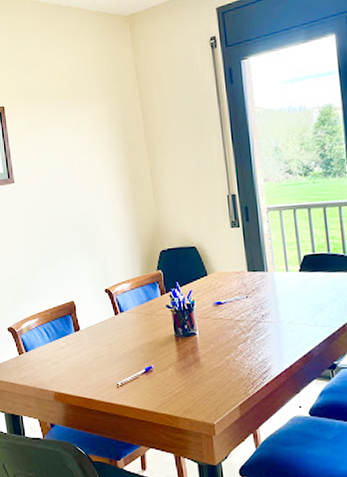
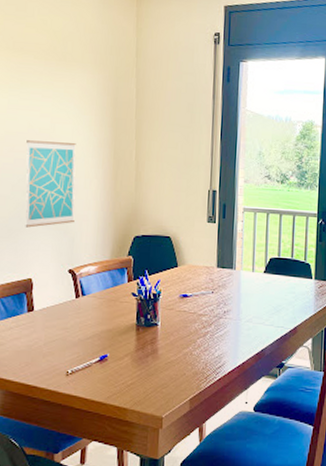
wall art: none [51,172,103,255] -> present [25,140,76,228]

